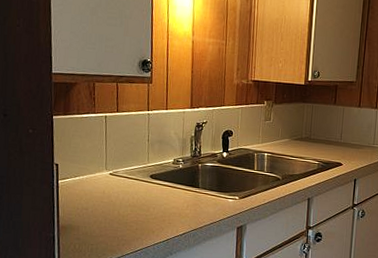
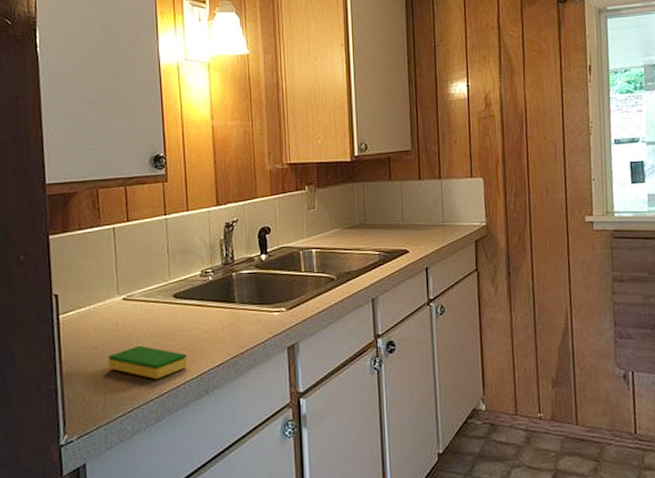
dish sponge: none [95,211,158,239] -> present [108,345,188,380]

